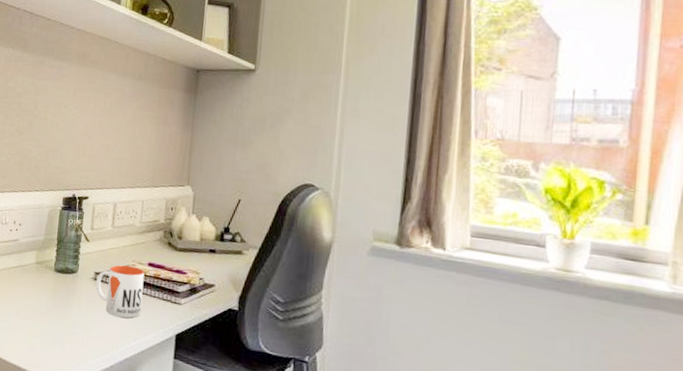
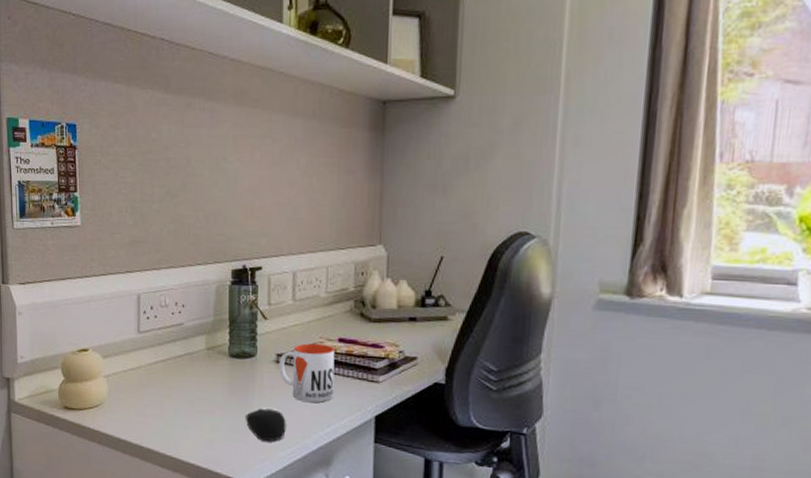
computer mouse: none [63,319,99,350] -> present [245,408,286,442]

